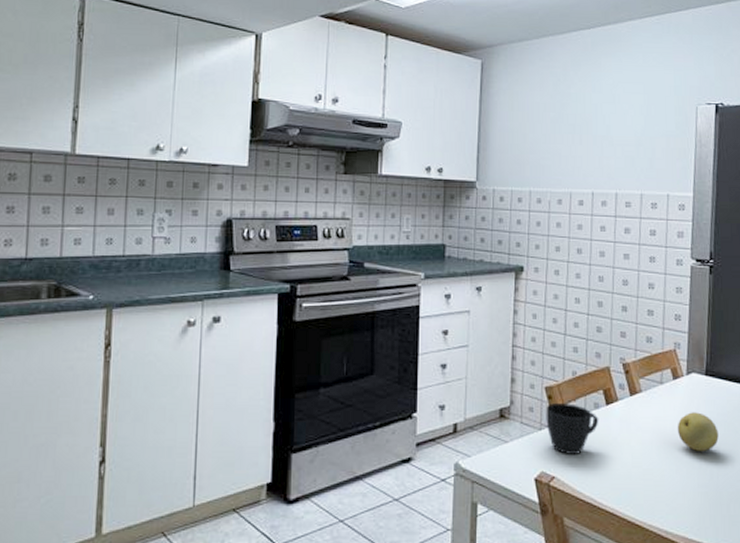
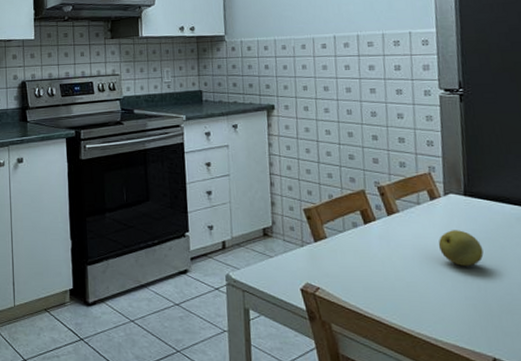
cup: present [546,403,599,456] -> none [305,223,359,269]

